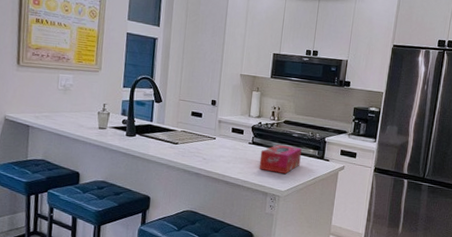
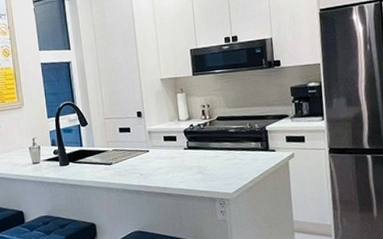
tissue box: present [259,144,302,174] -> none [198,143,244,175]

